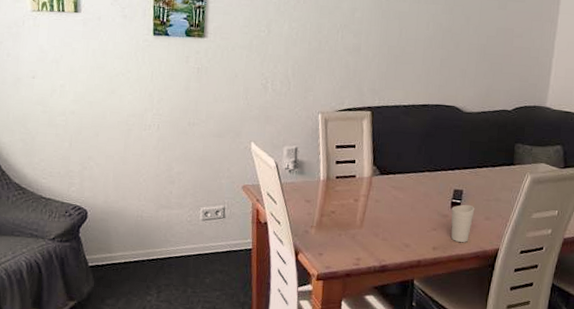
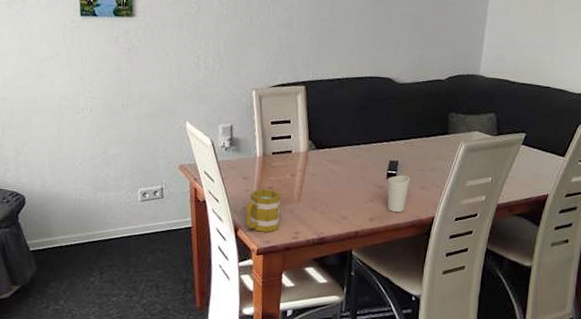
mug: none [307,213,343,257] -> present [245,189,281,232]

